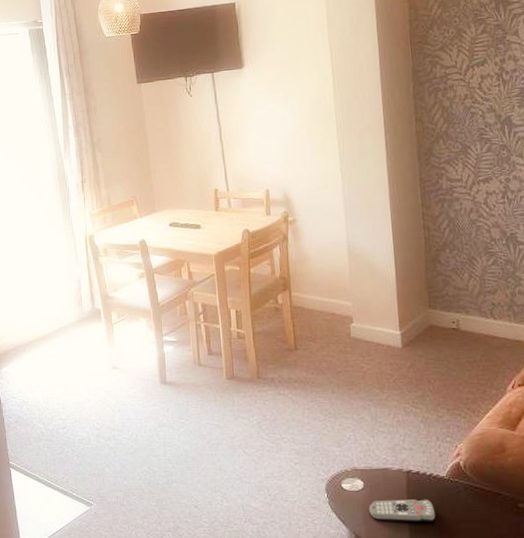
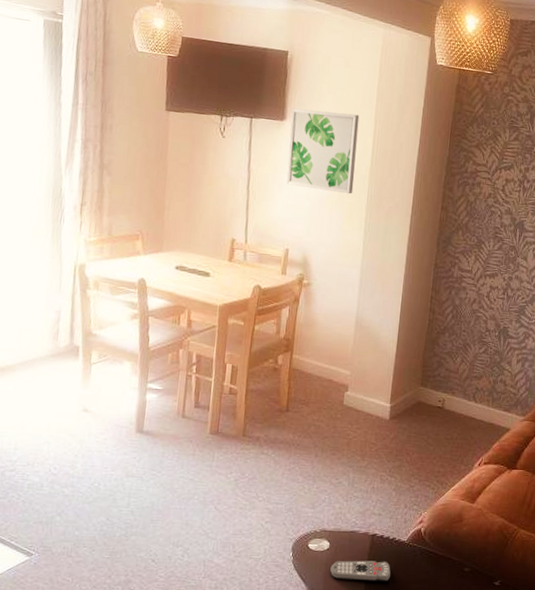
wall art: none [247,46,321,128] -> present [286,108,360,194]

